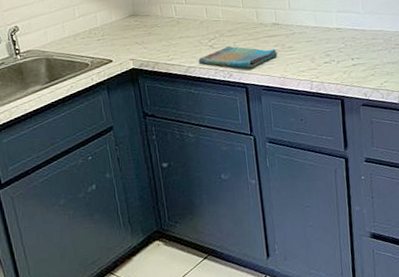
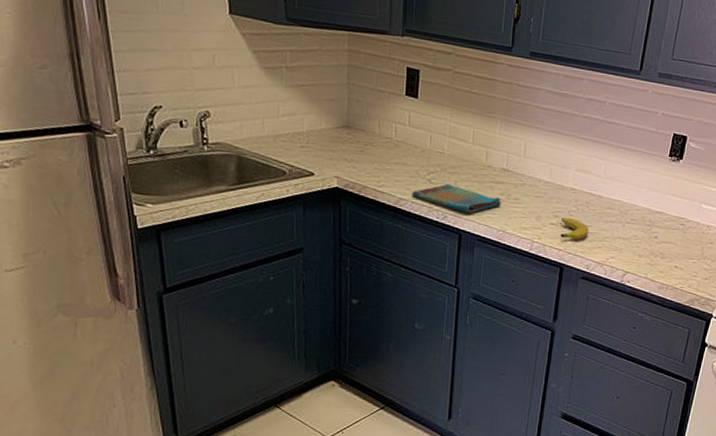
fruit: none [333,54,360,74] -> present [560,217,589,240]

